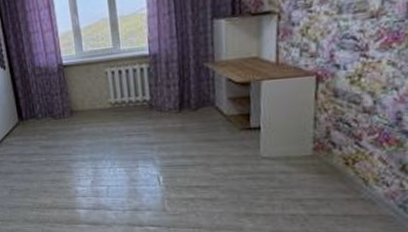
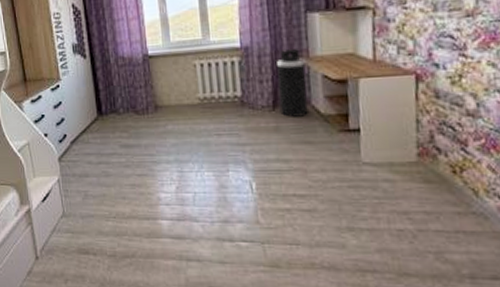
trash can: none [183,54,212,118] -> present [276,49,308,117]

